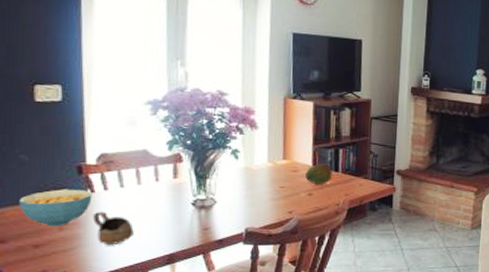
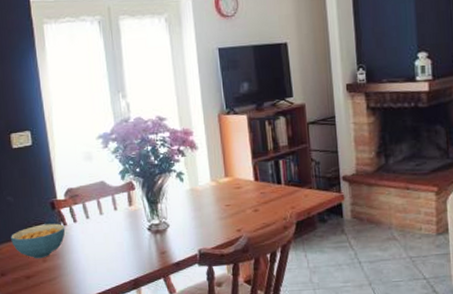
cup: present [93,211,134,246] -> none [68,242,102,274]
fruit: present [305,163,333,185] -> none [249,176,276,200]

